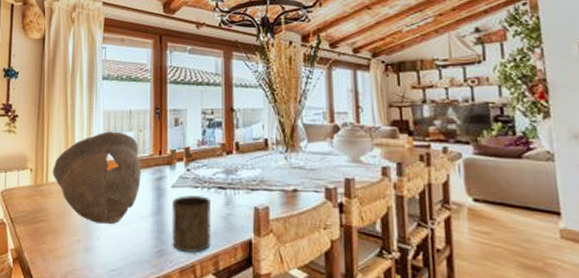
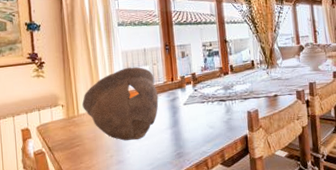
cup: present [172,195,211,254] -> none [185,108,218,152]

